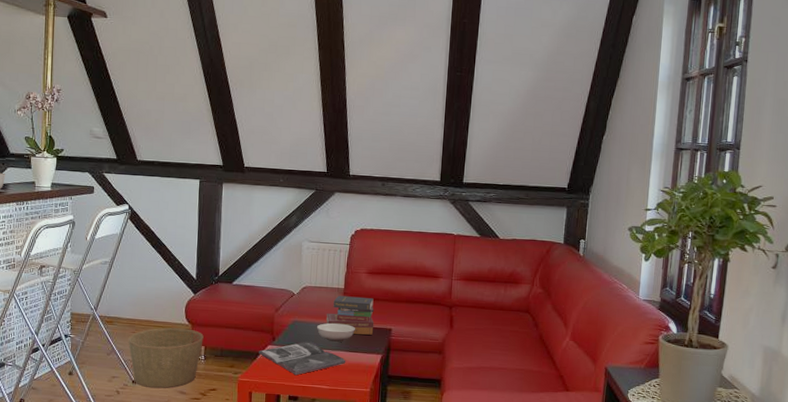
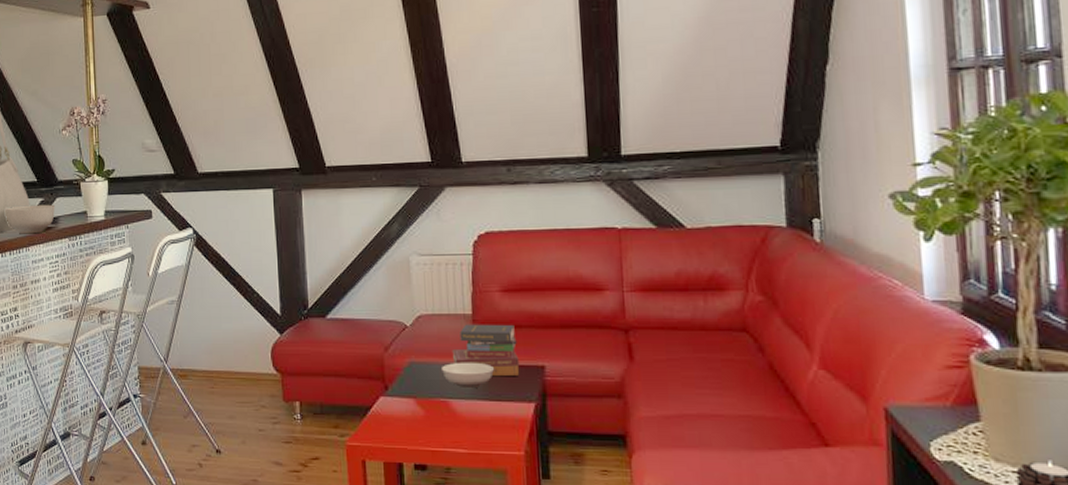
basket: present [128,327,204,389] -> none [206,379,297,459]
magazine: present [259,341,346,376] -> none [369,388,487,436]

